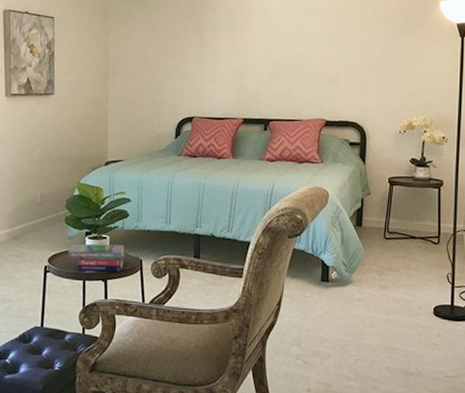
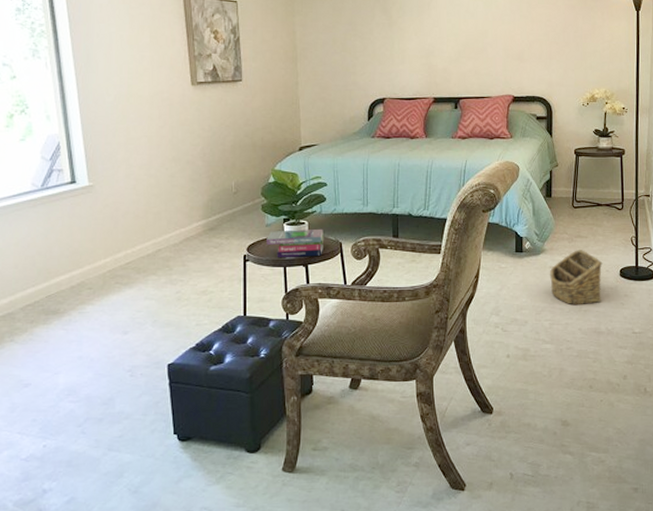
basket: none [356,283,415,342] -> present [549,250,603,304]

